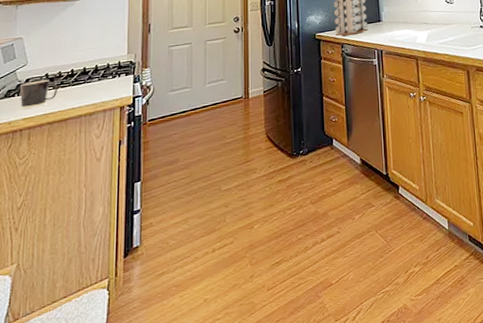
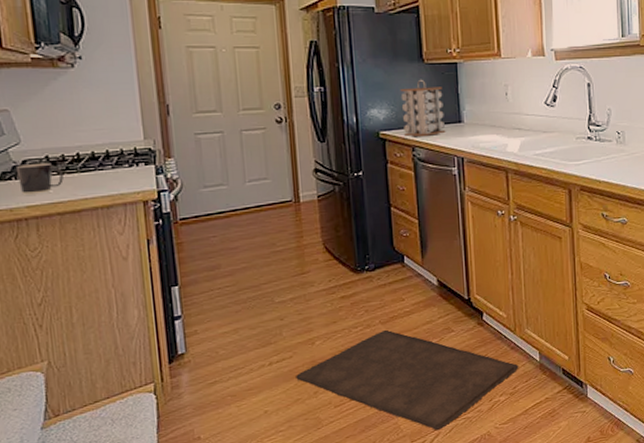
doormat: none [235,209,431,307] -> present [296,329,519,430]

